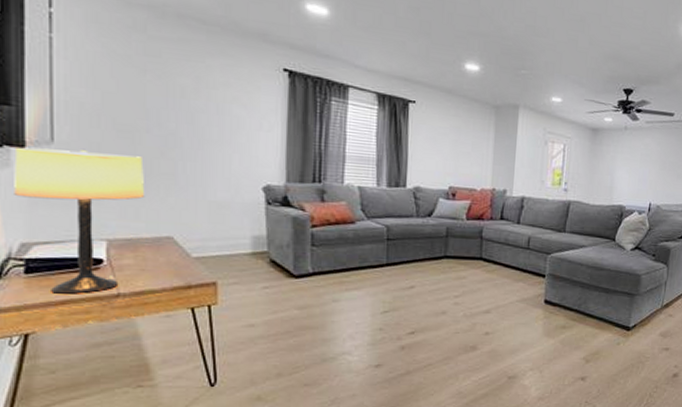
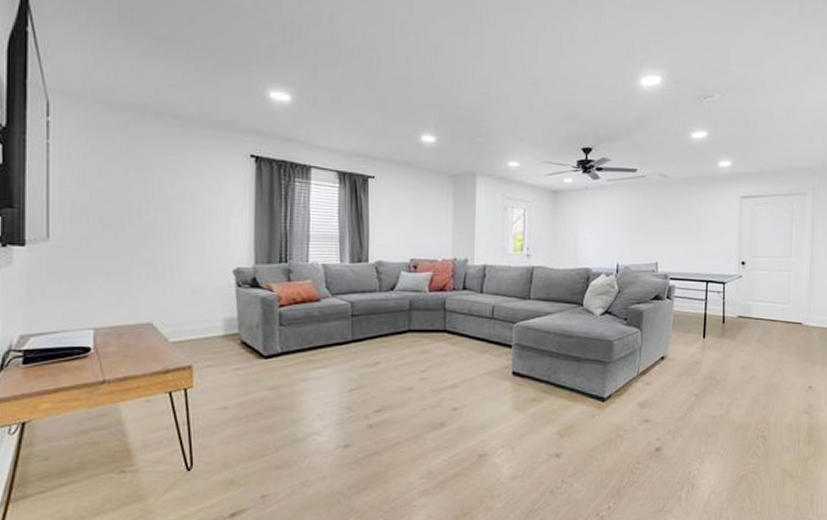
table lamp: present [14,147,145,294] -> none [15,245,128,382]

